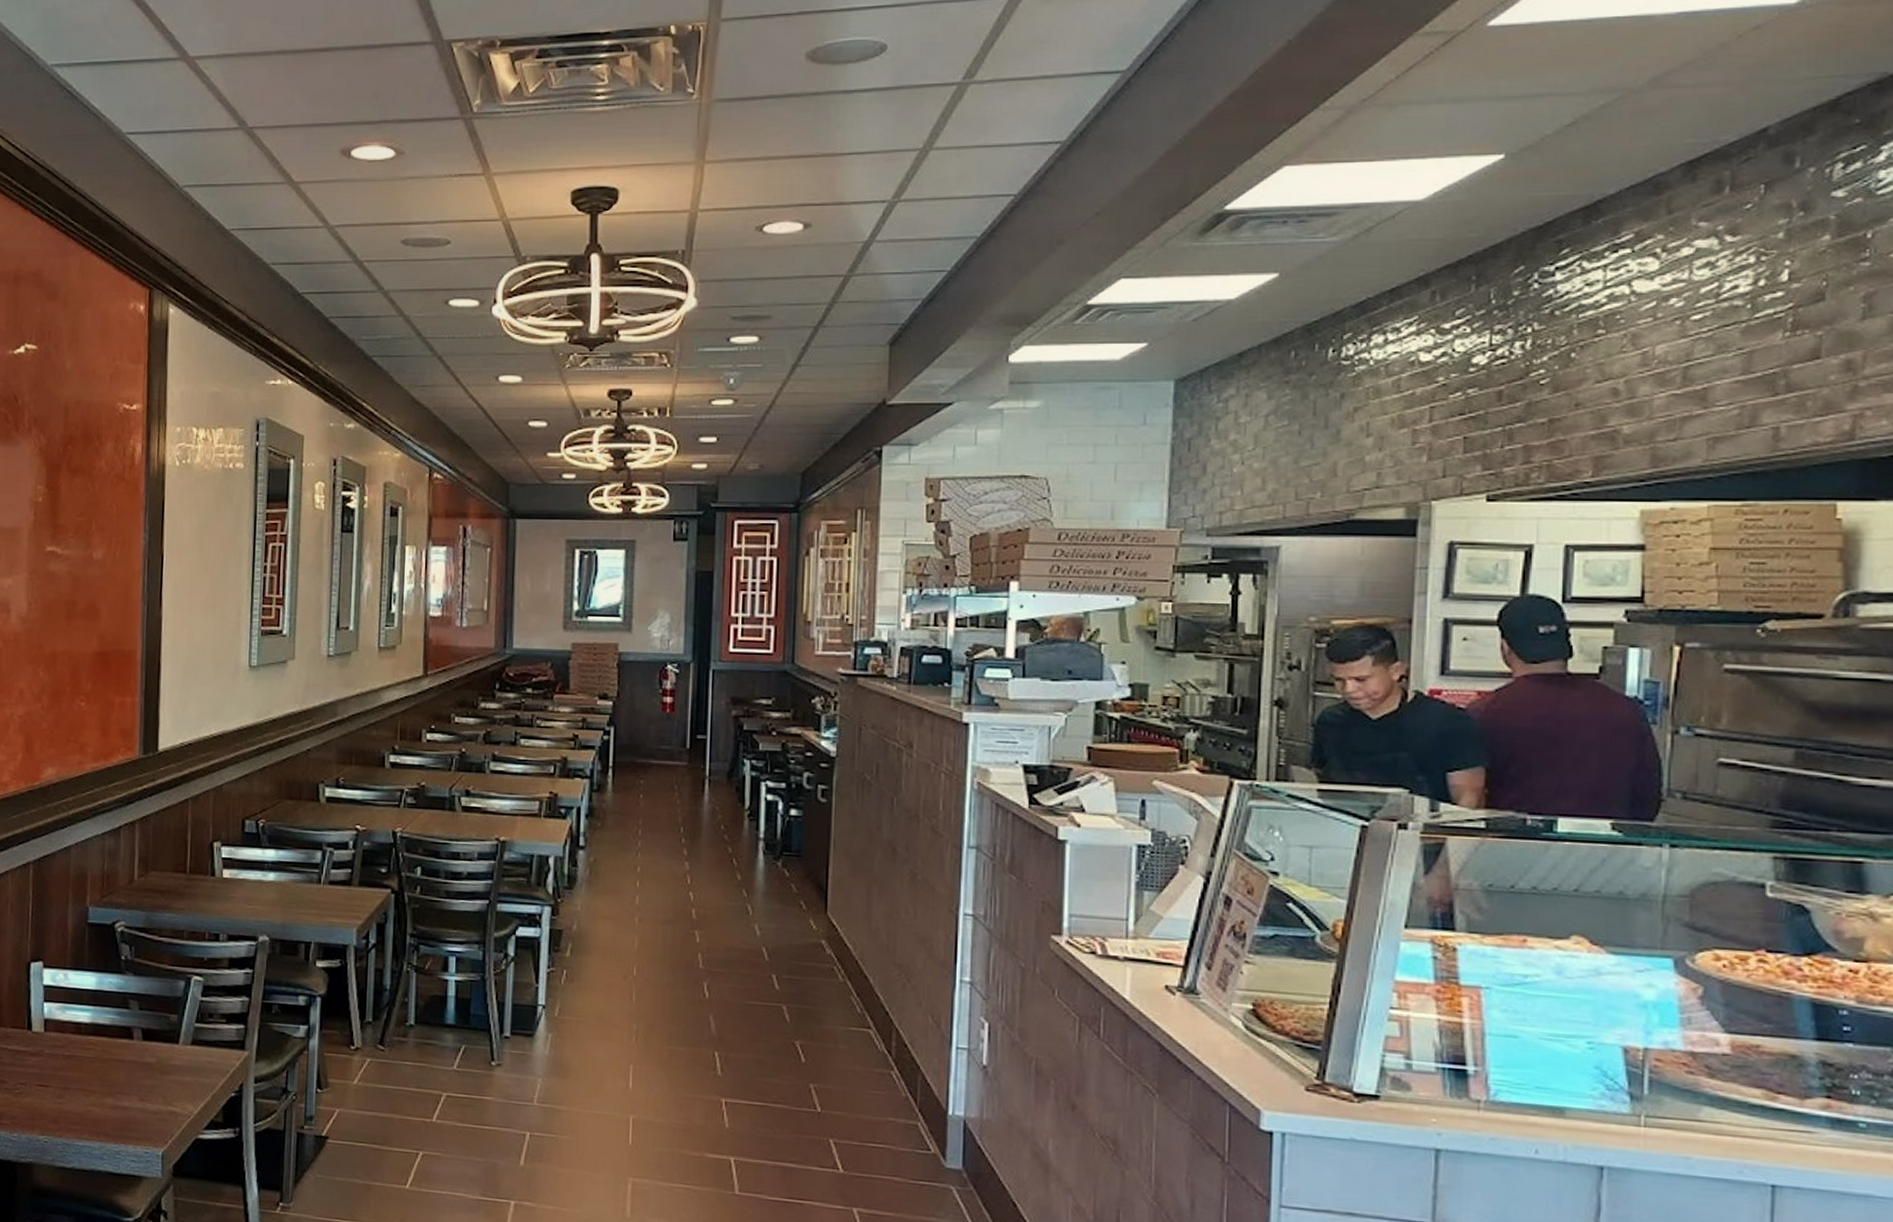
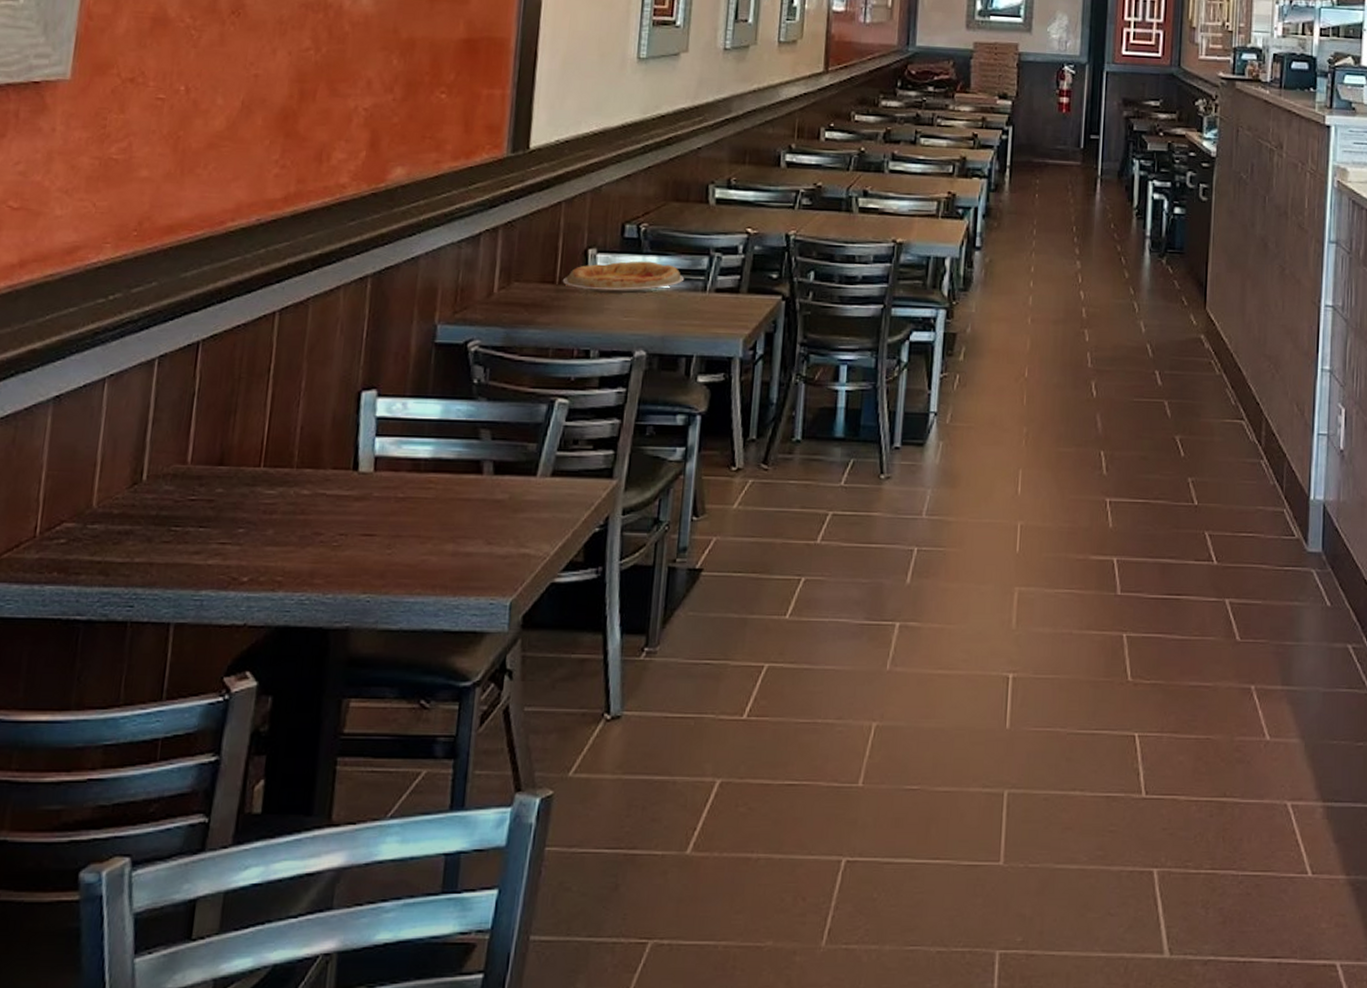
pizza: none [192,854,301,884] -> present [562,261,685,294]

